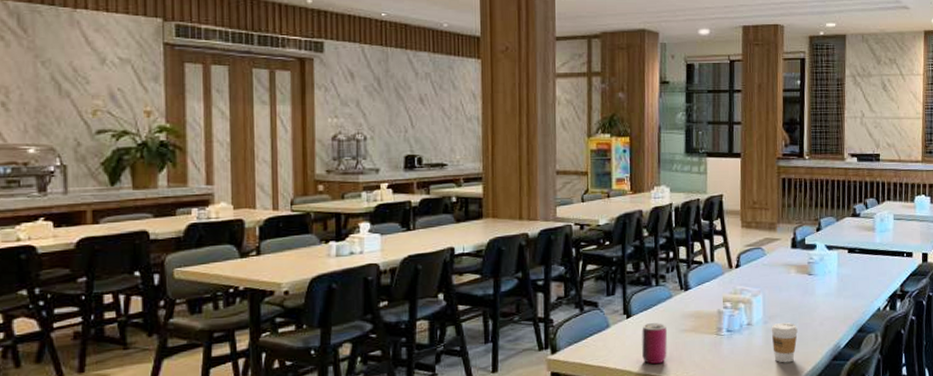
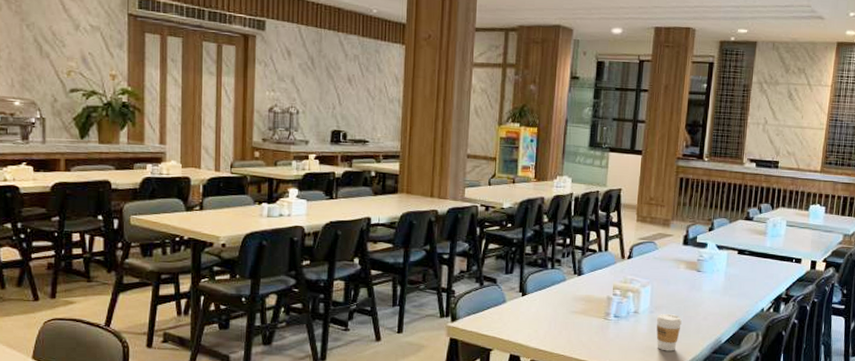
can: present [642,323,667,365] -> none [534,302,558,341]

